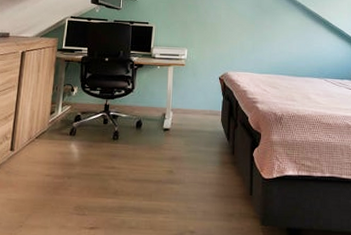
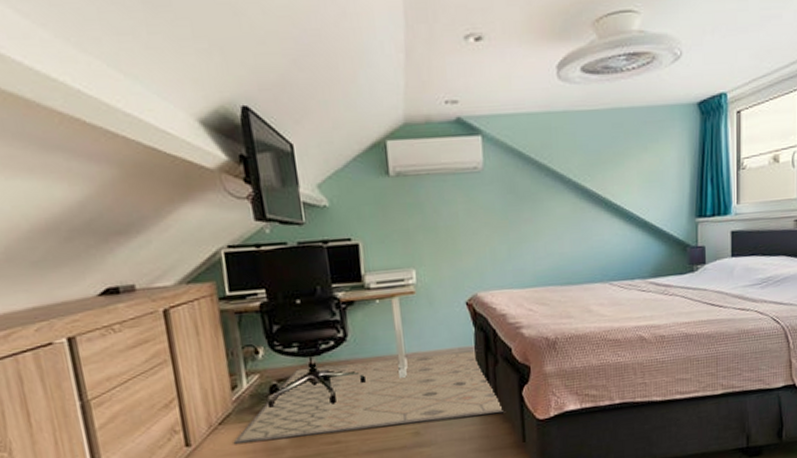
rug: none [42,107,239,168] -> present [233,351,506,444]

